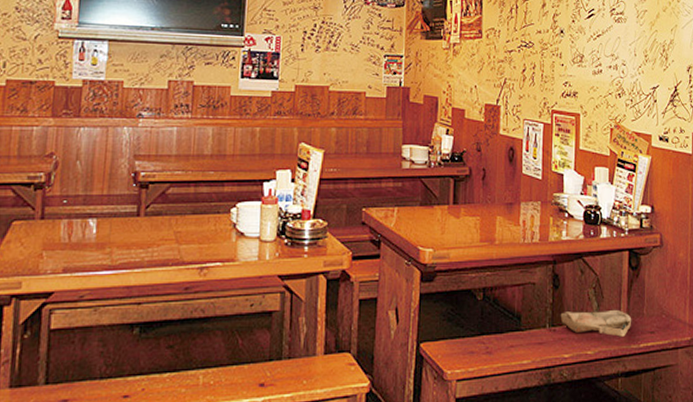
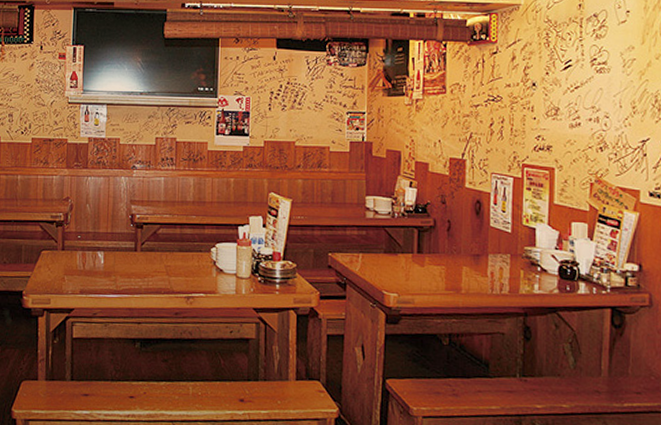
bag: present [560,309,632,337] -> none [532,363,614,394]

